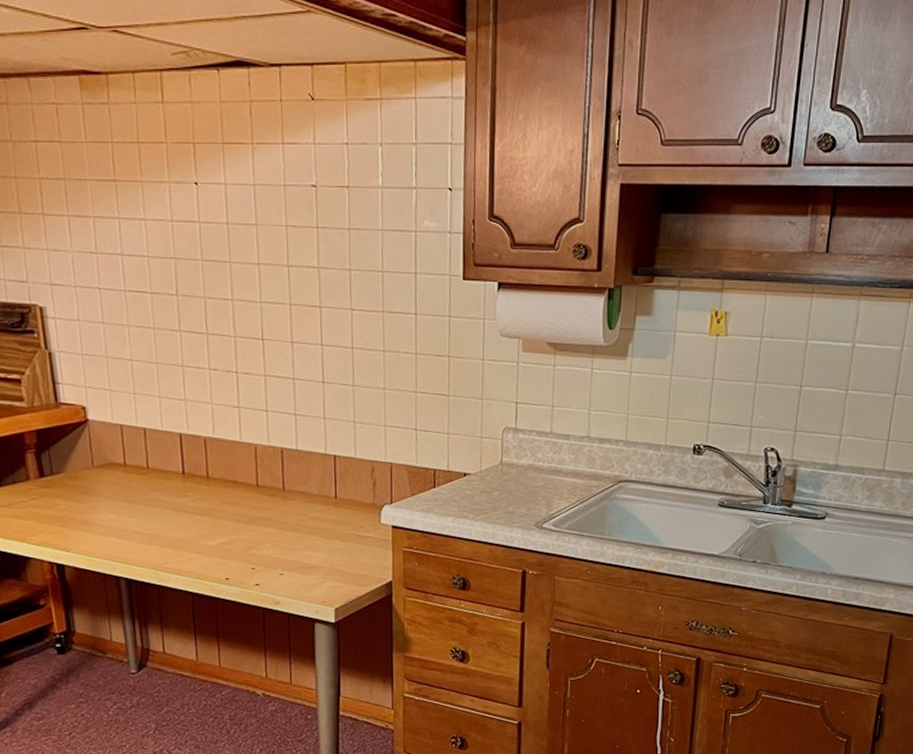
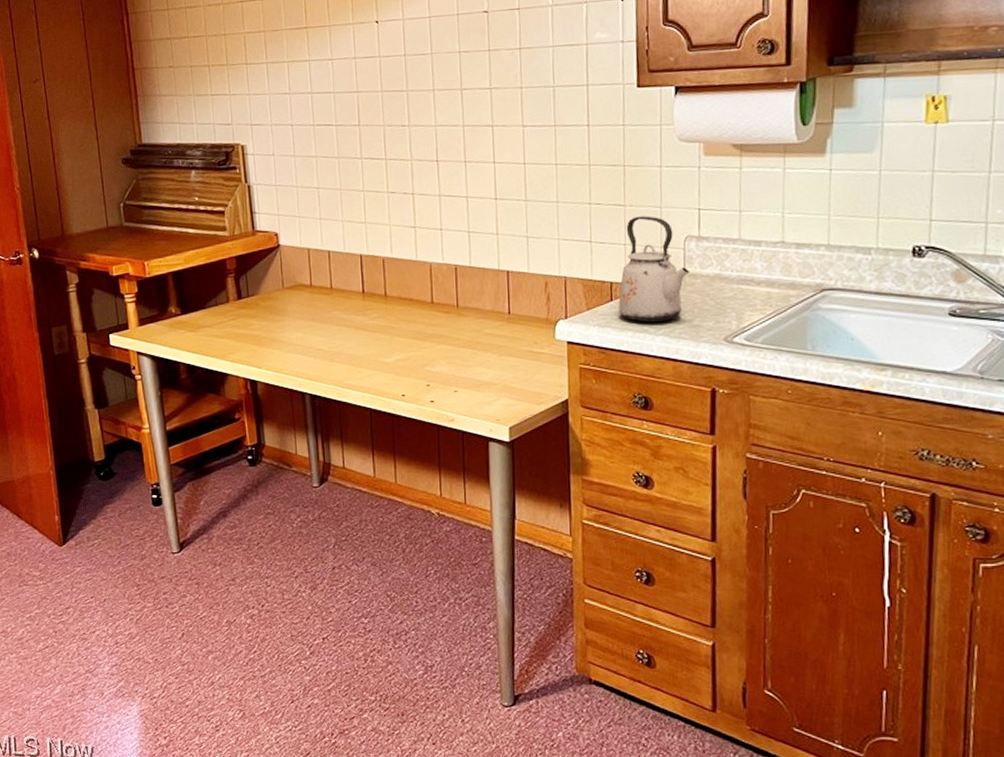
kettle: none [441,407,507,509] -> present [618,216,690,323]

